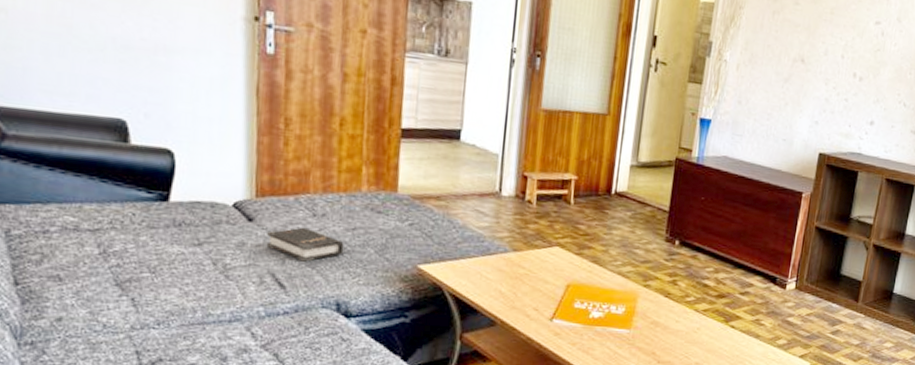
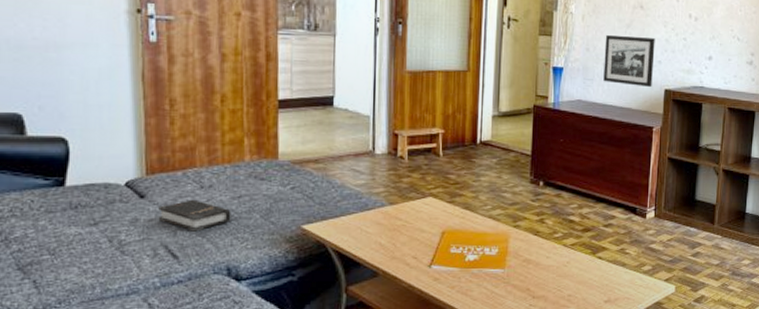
picture frame: none [753,87,814,149] -> present [603,34,655,87]

